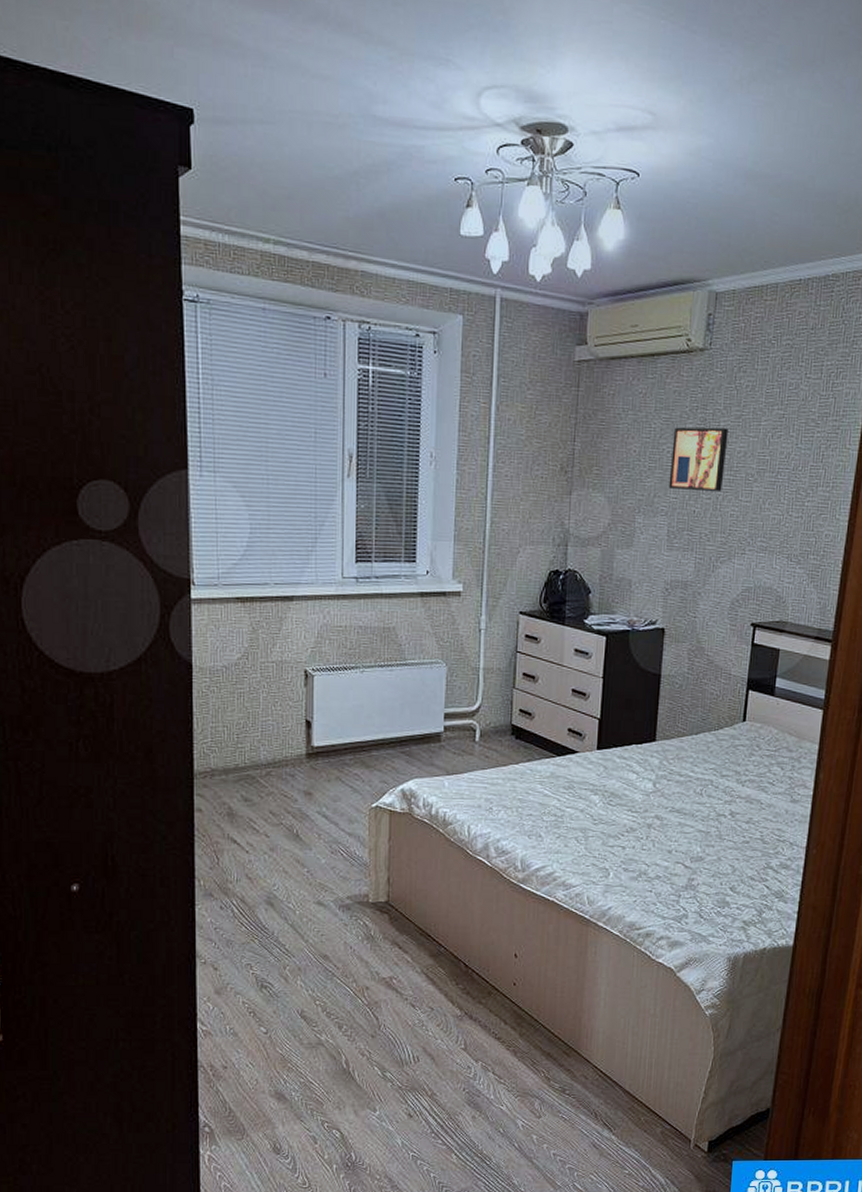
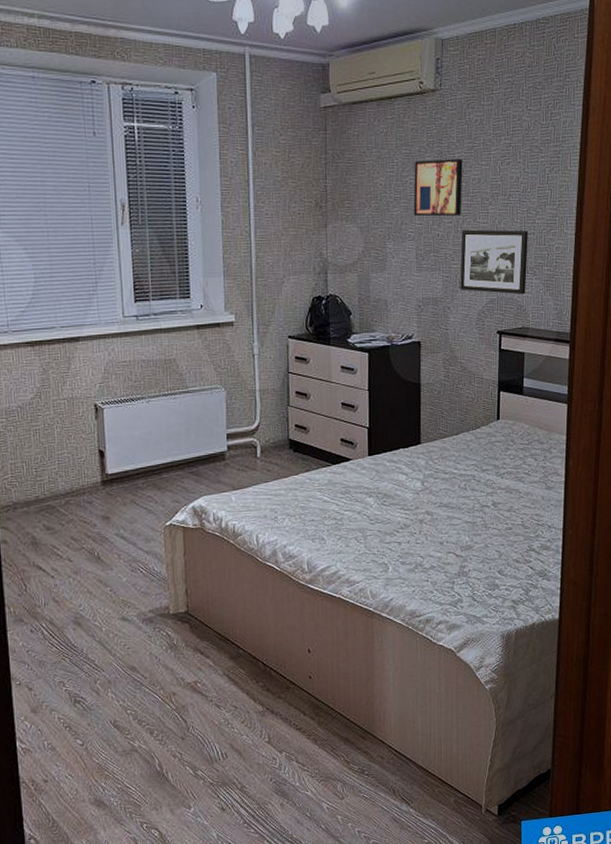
picture frame: none [713,507,797,585] -> present [460,229,529,295]

